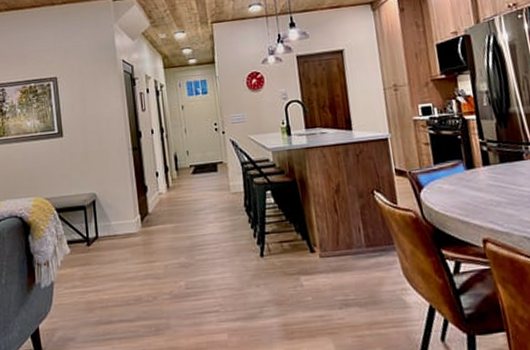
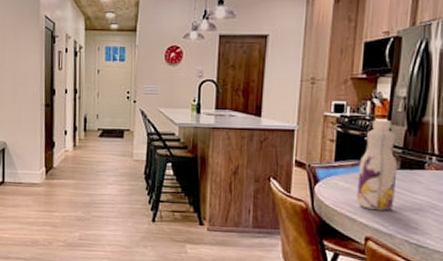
beverage bottle: none [459,116,503,210] -> present [356,120,398,211]

